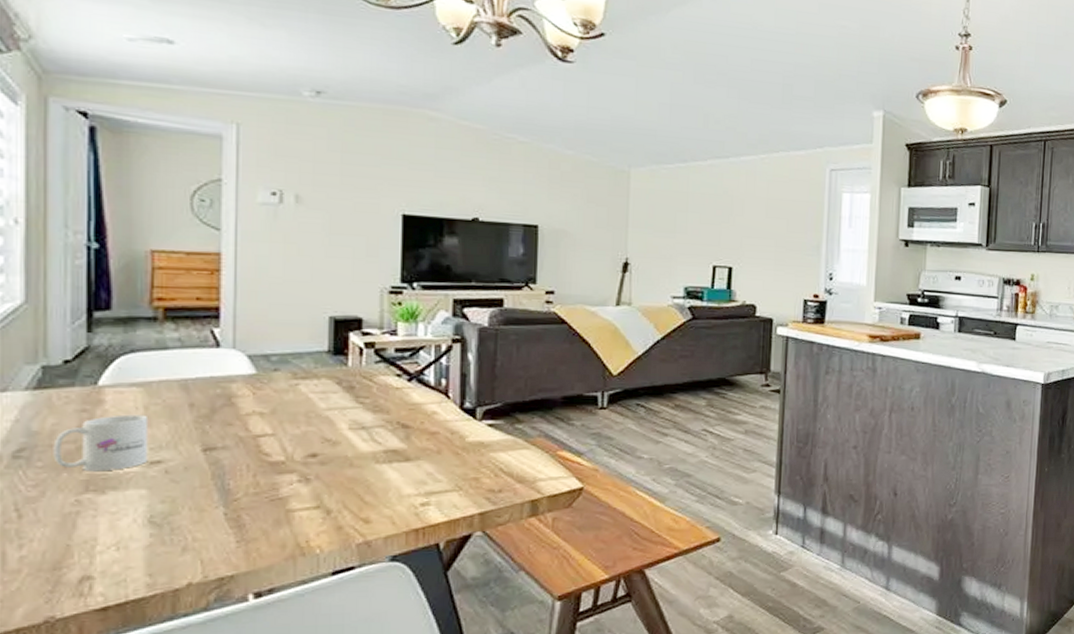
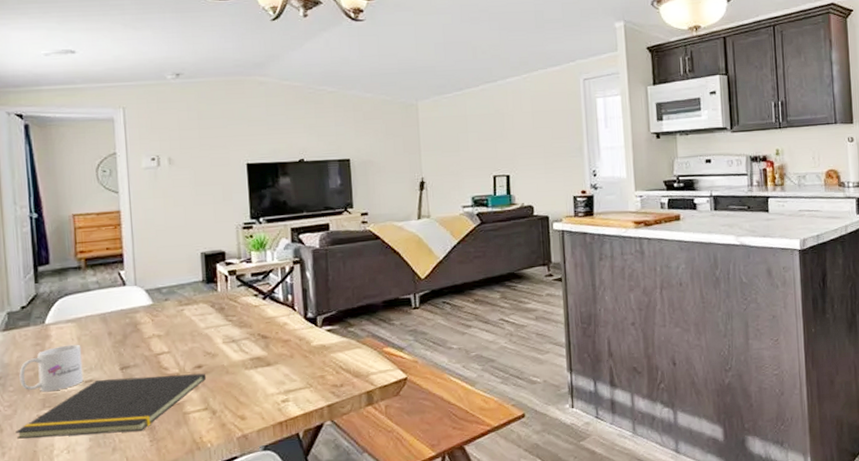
notepad: none [41,462,322,529] -> present [15,373,207,439]

